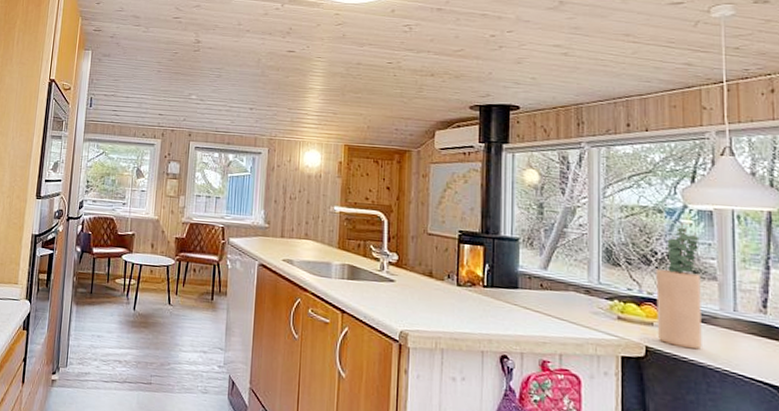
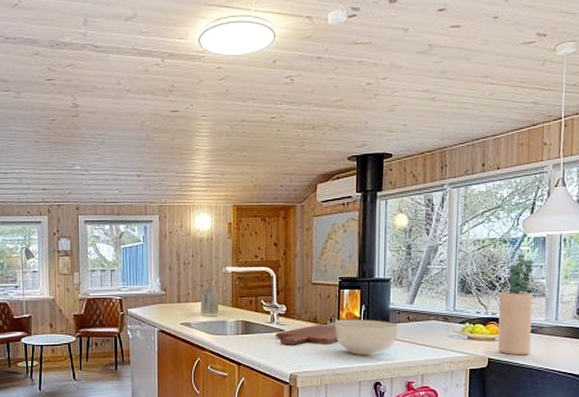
soap dispenser: none [300,216,325,257] -> present [195,280,219,317]
cutting board: none [385,278,456,303] -> present [275,324,338,345]
bowl: none [452,276,530,324] -> present [334,319,399,356]

